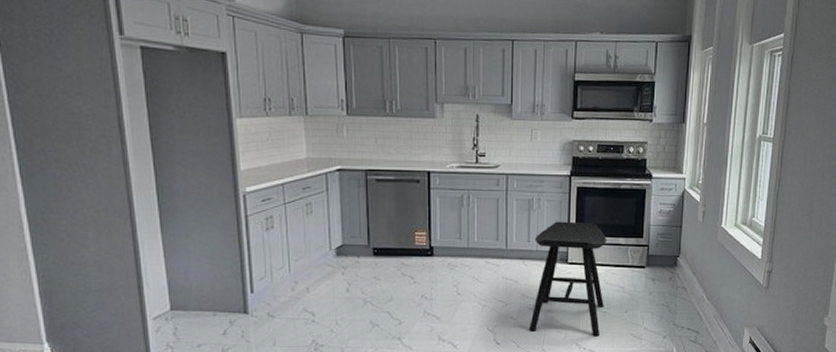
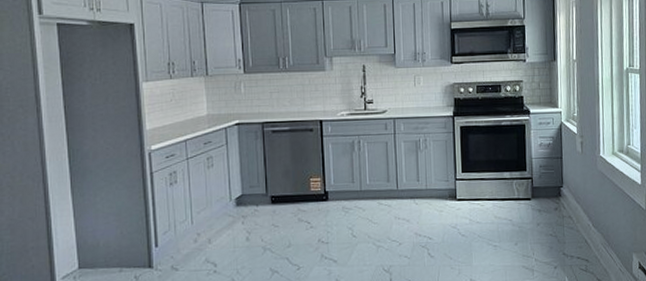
stool: present [528,221,607,337] -> none [423,159,494,271]

